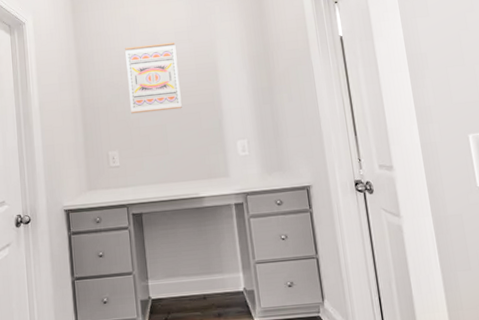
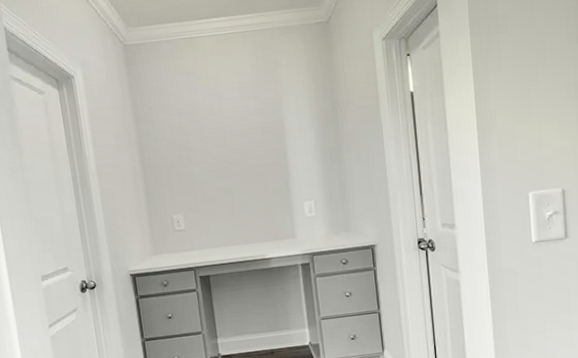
wall art: present [125,42,182,114] -> none [186,99,248,176]

